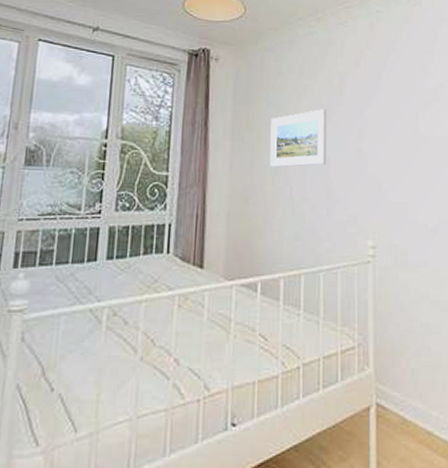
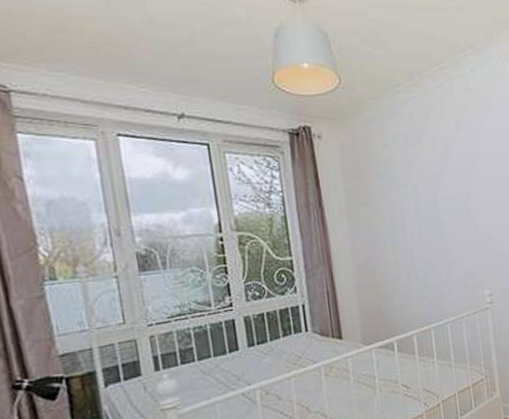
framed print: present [270,109,327,167] -> none [383,175,441,238]

